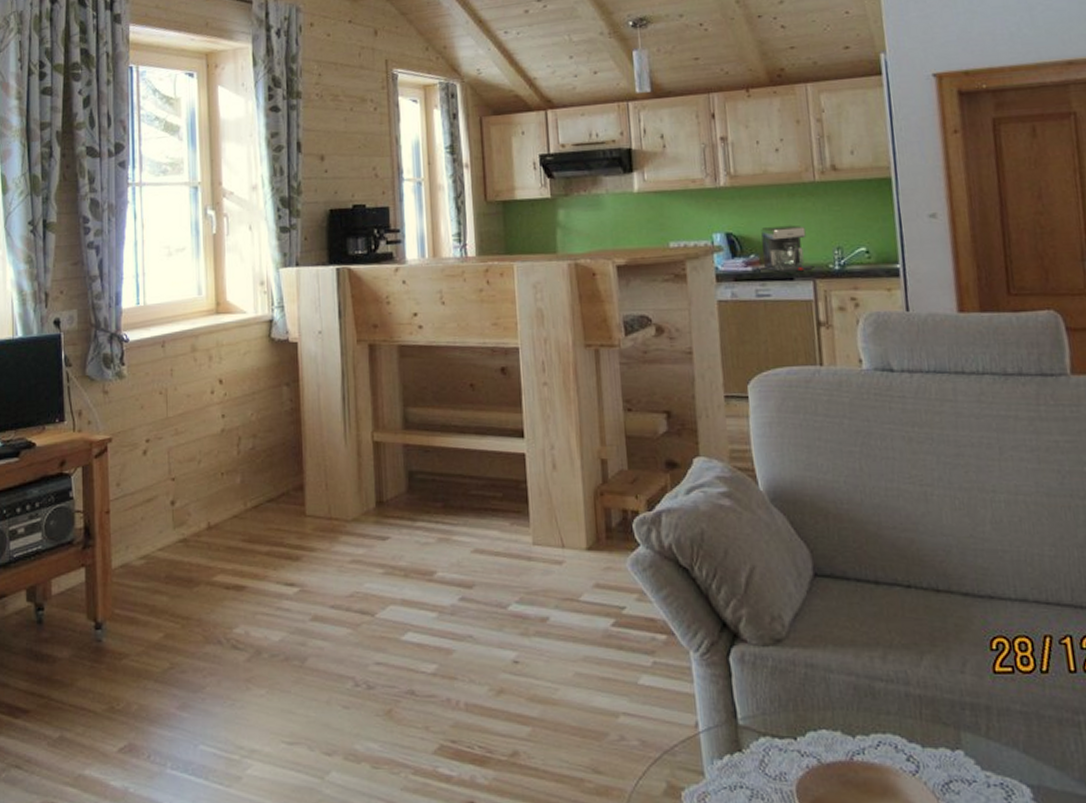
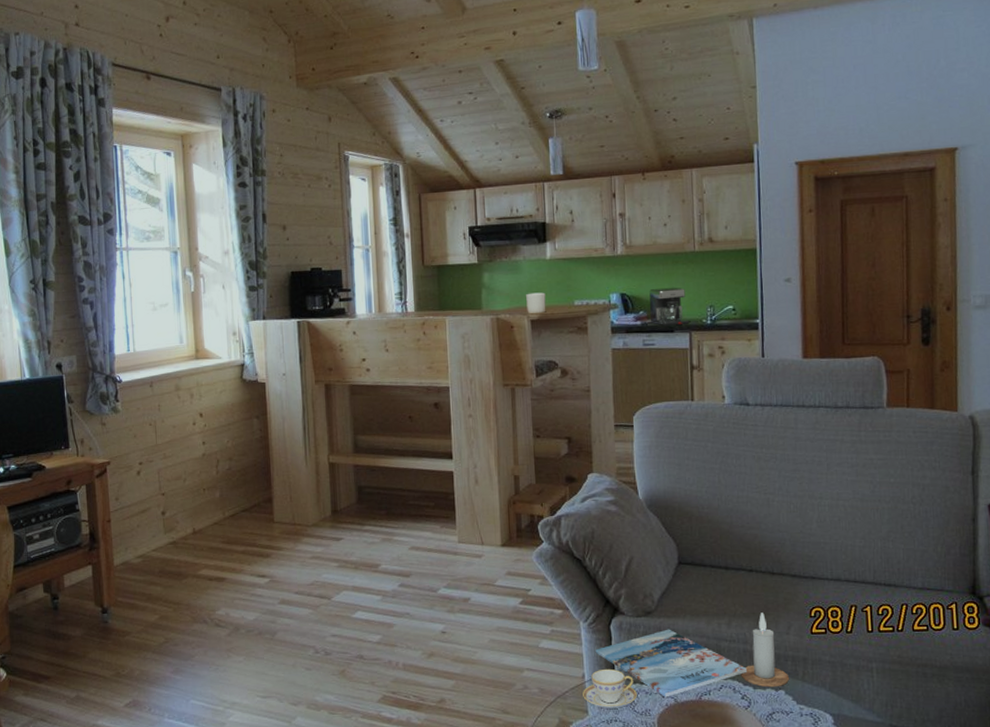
mug: none [610,232,635,259] -> present [526,292,546,314]
teacup: none [696,715,768,770] -> present [583,668,637,709]
magazine: none [710,663,913,757] -> present [595,629,748,698]
candle: none [903,643,970,746] -> present [740,612,790,688]

